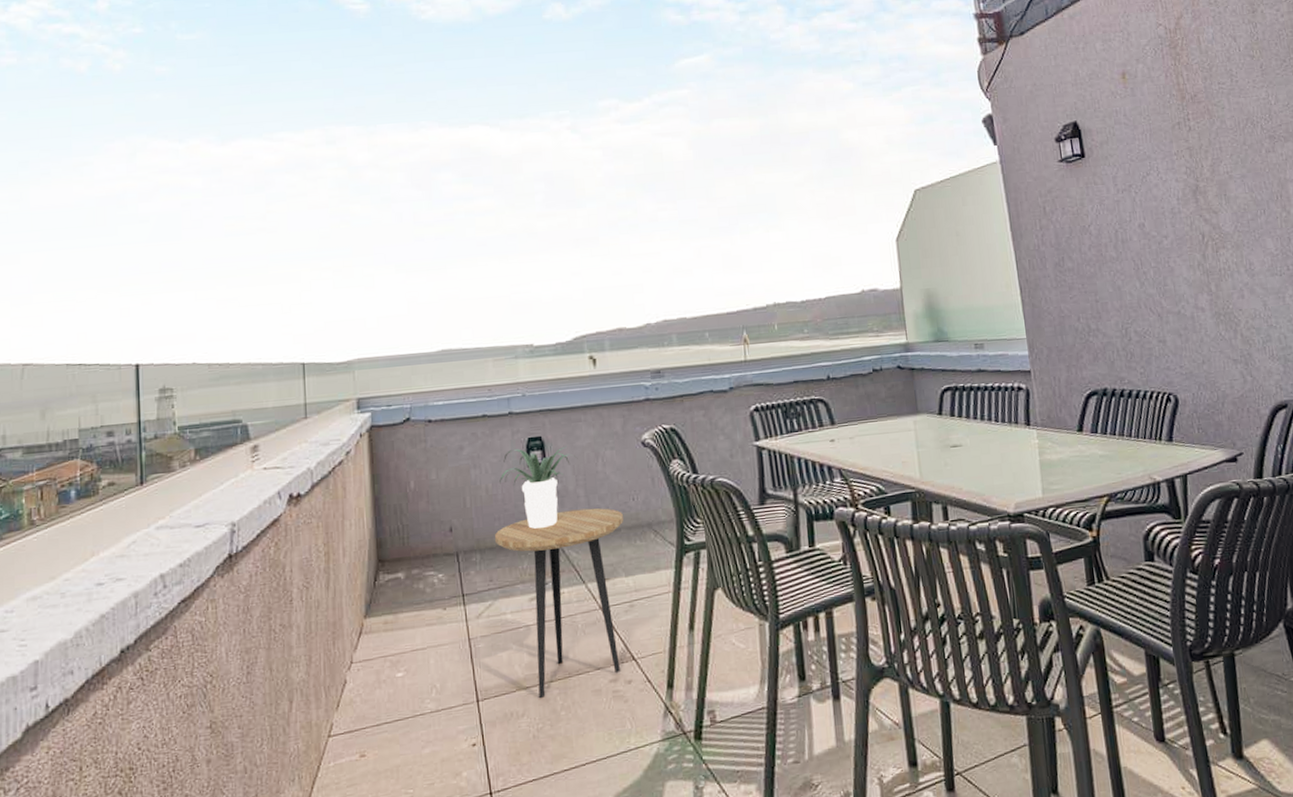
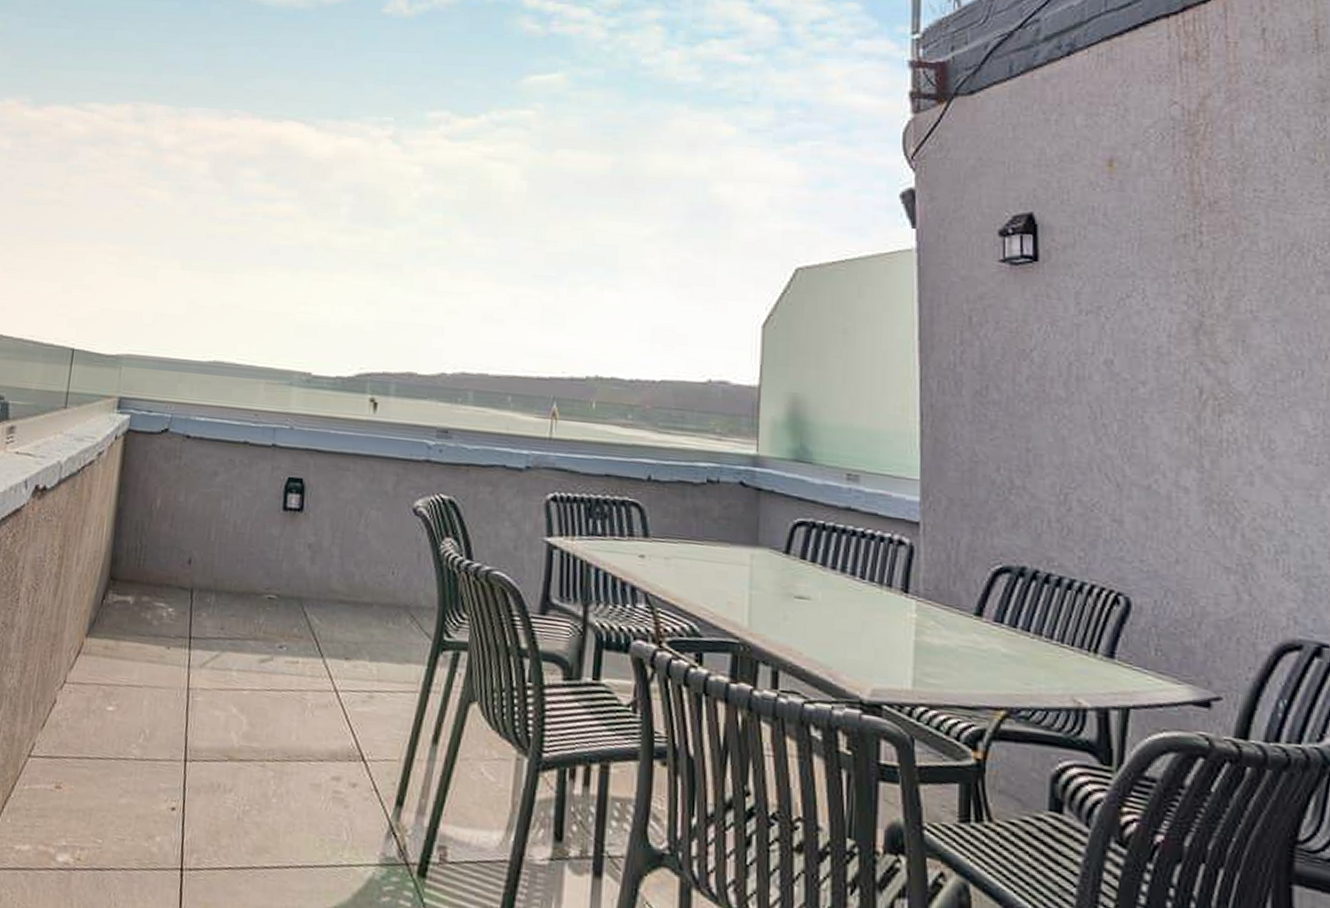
side table: present [494,508,624,699] -> none [233,568,380,777]
potted plant: present [499,446,578,529] -> none [248,486,339,583]

